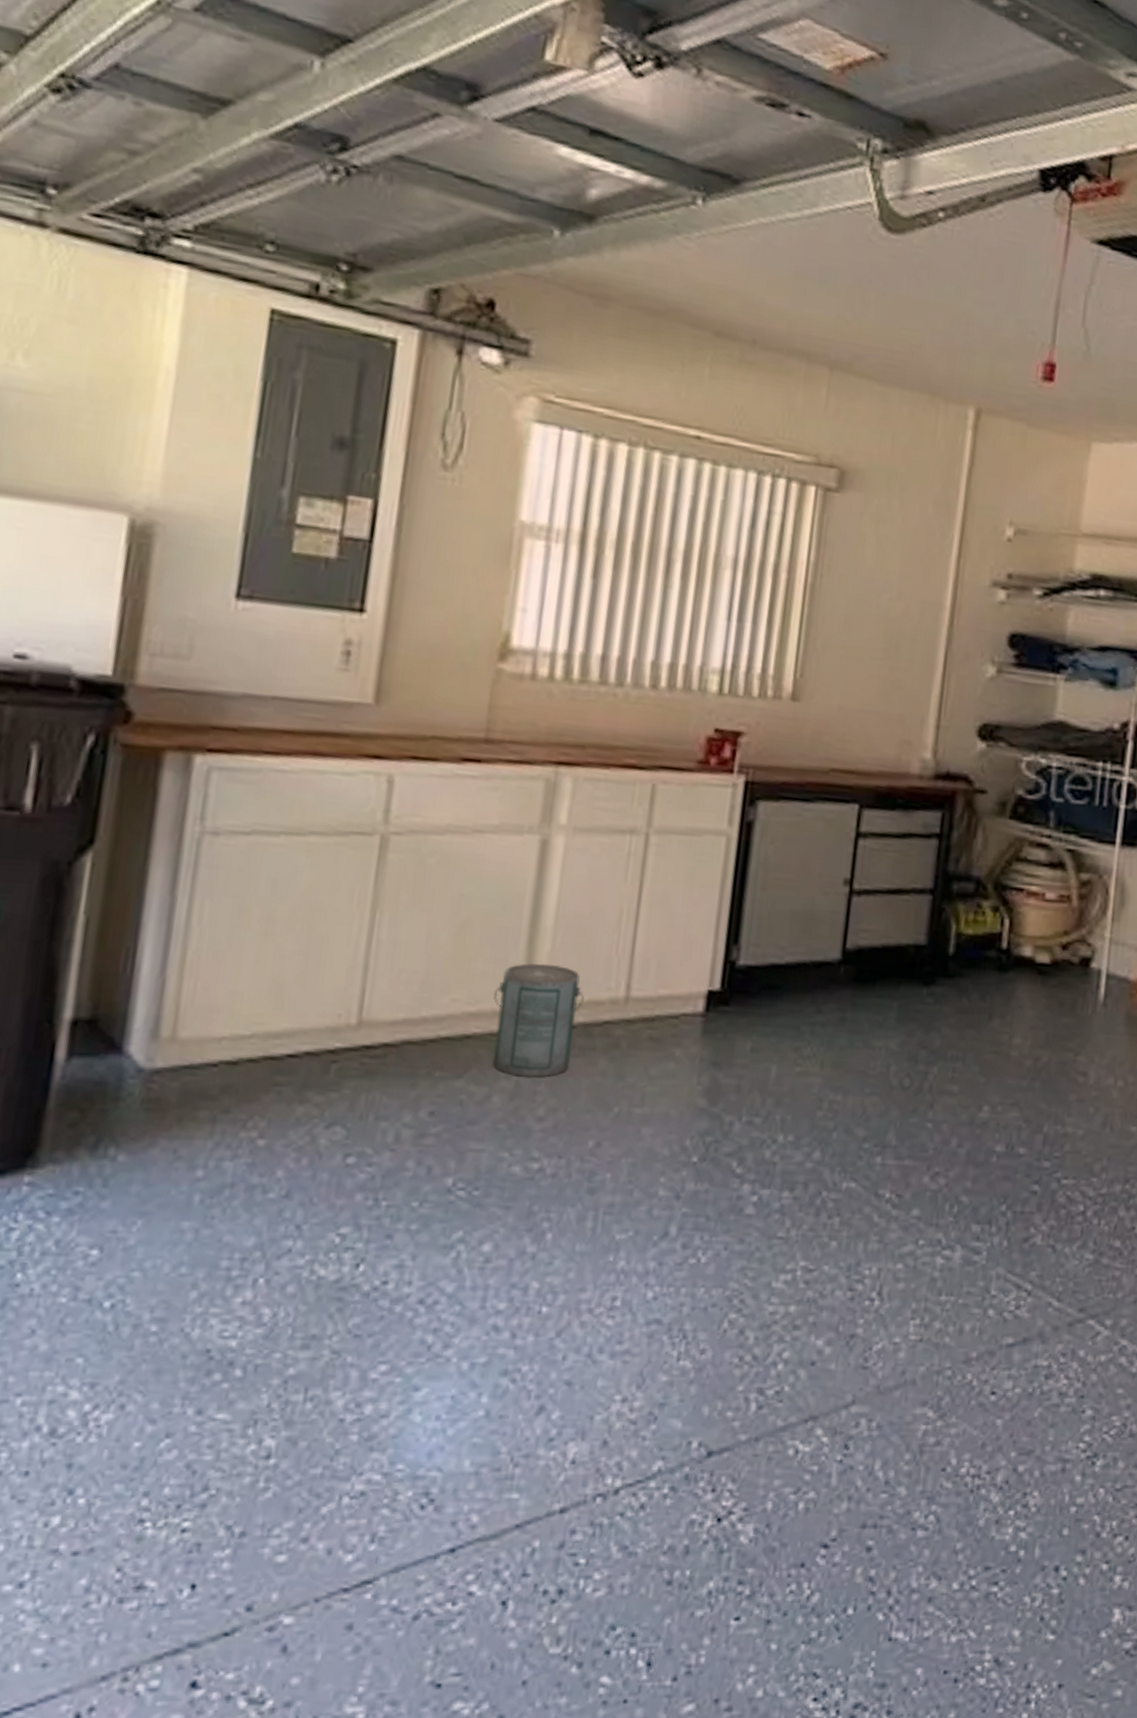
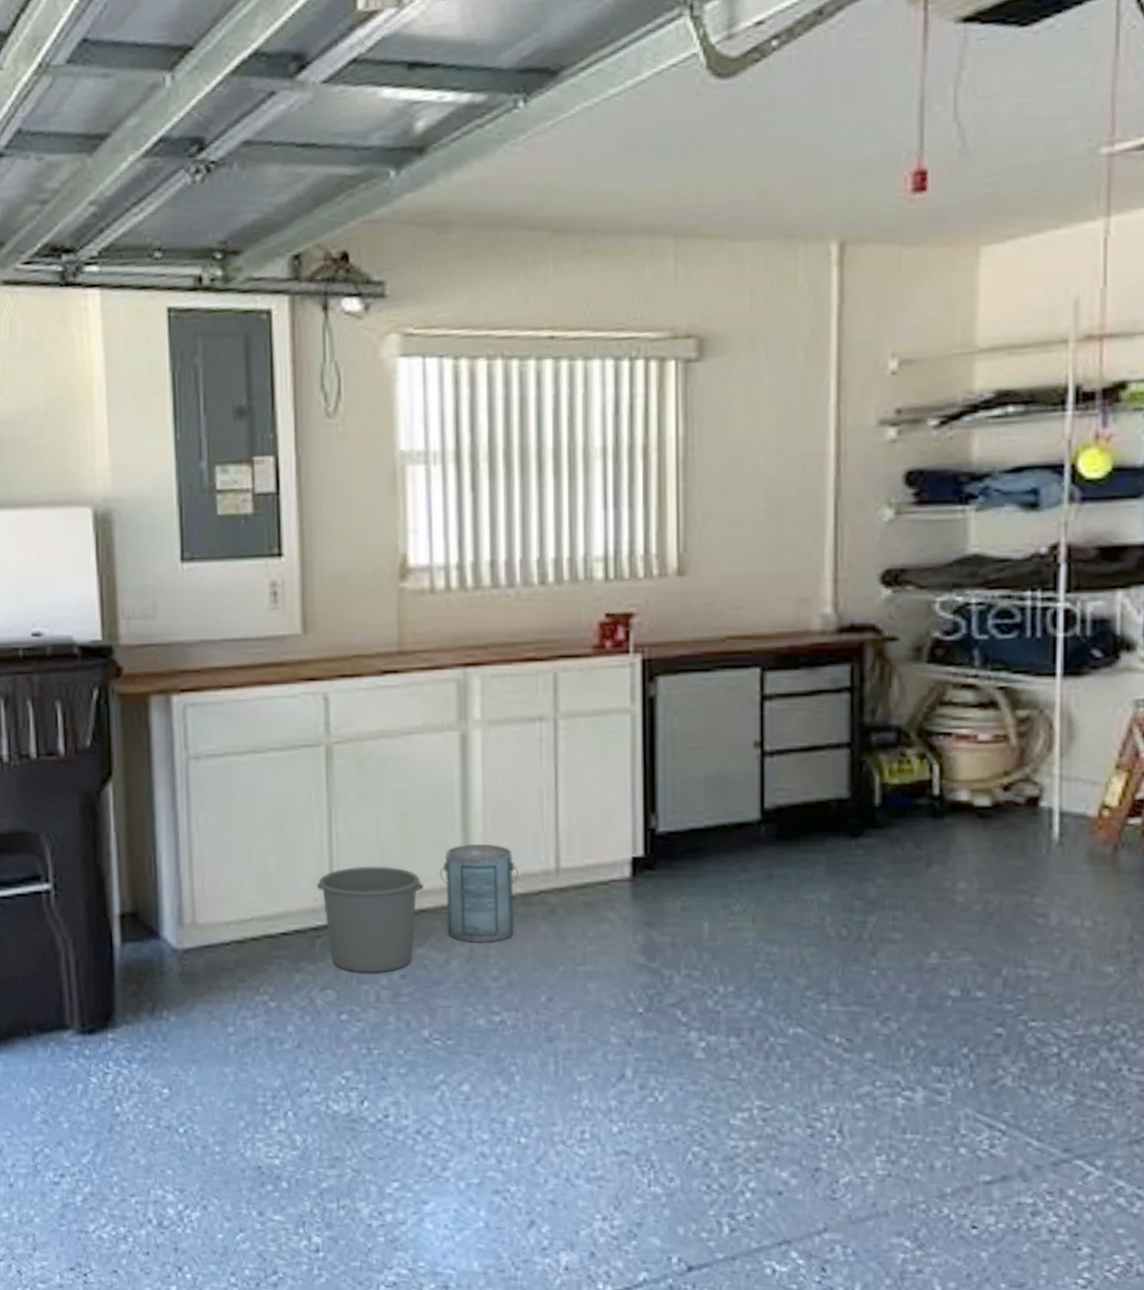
bucket: none [342,980,474,1109] -> present [316,866,425,974]

